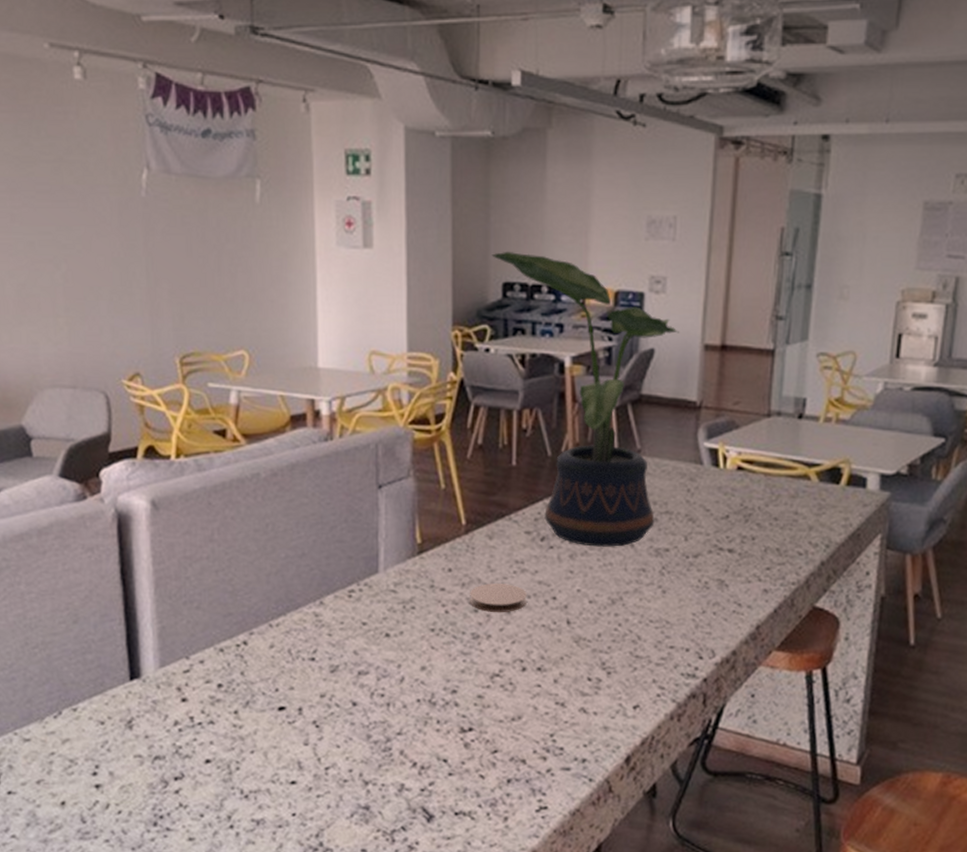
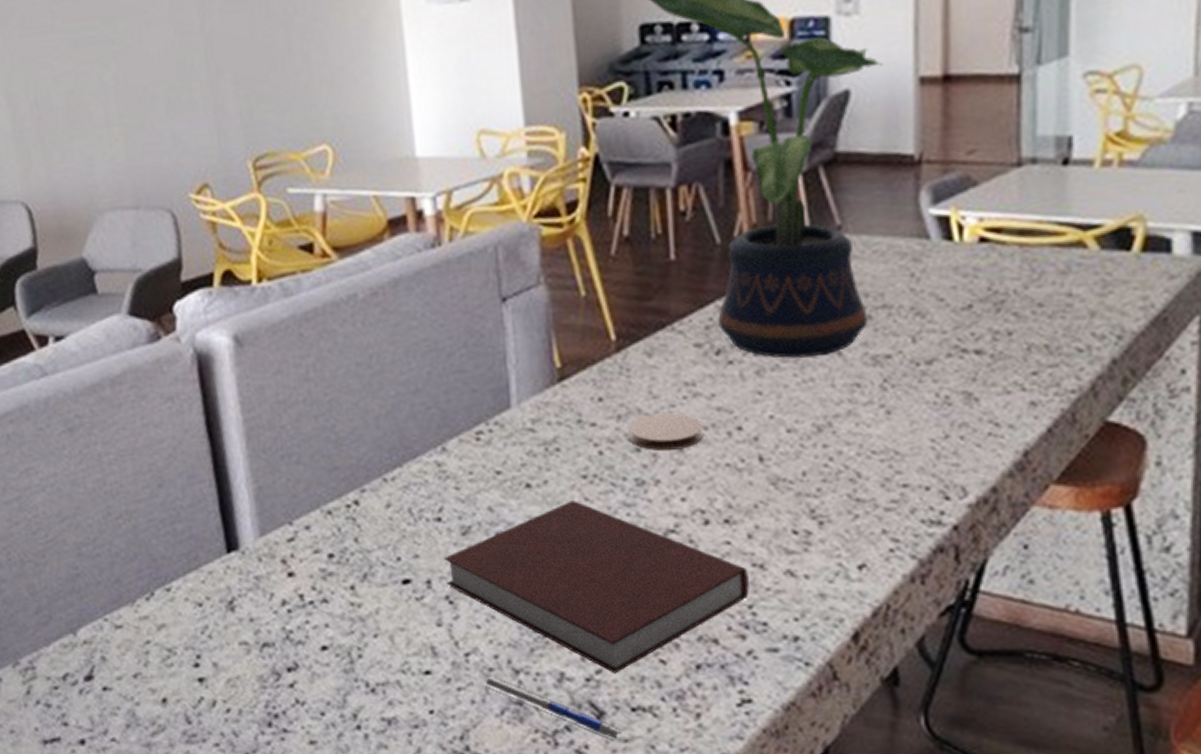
notebook: none [313,648,552,785] -> present [443,501,749,674]
pen: none [338,786,448,839] -> present [483,676,625,742]

